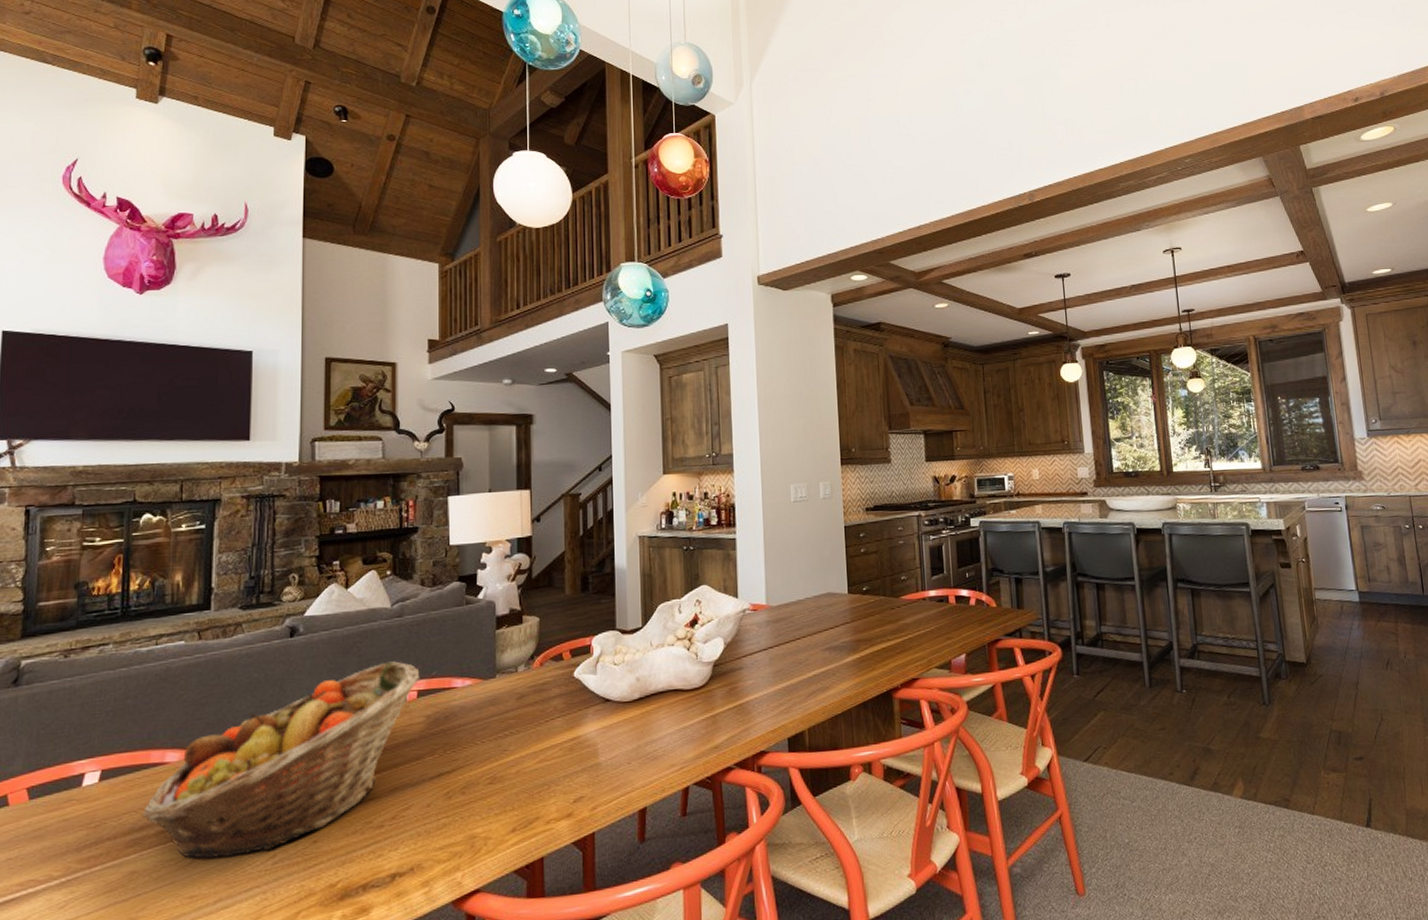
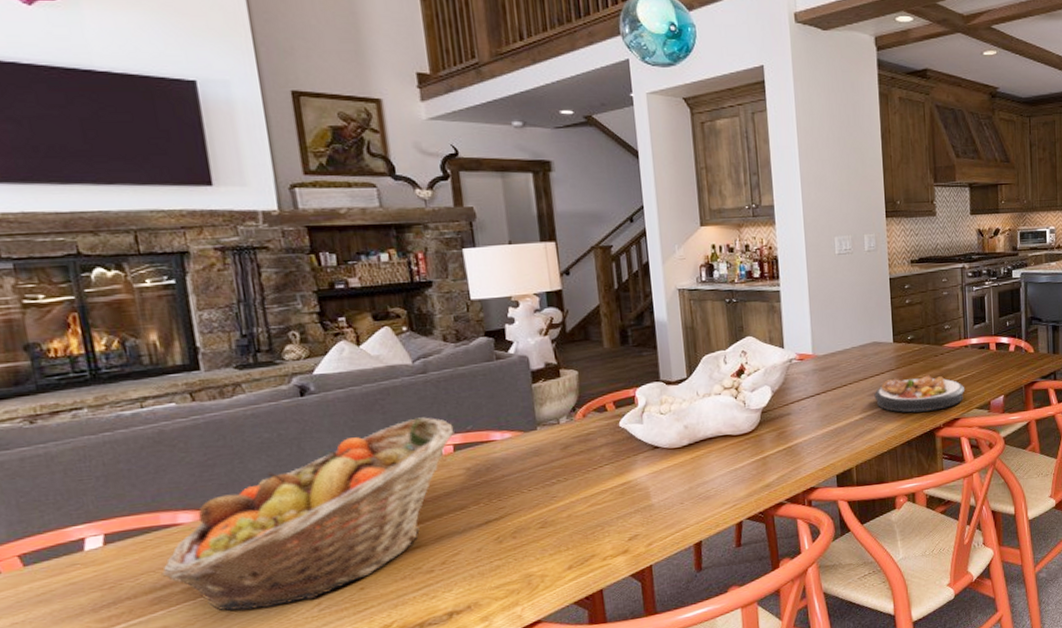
plate: none [828,629,924,671] -> present [874,375,965,413]

